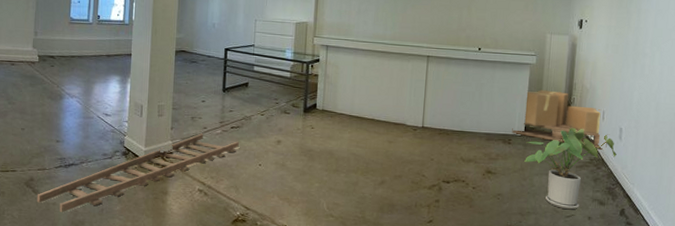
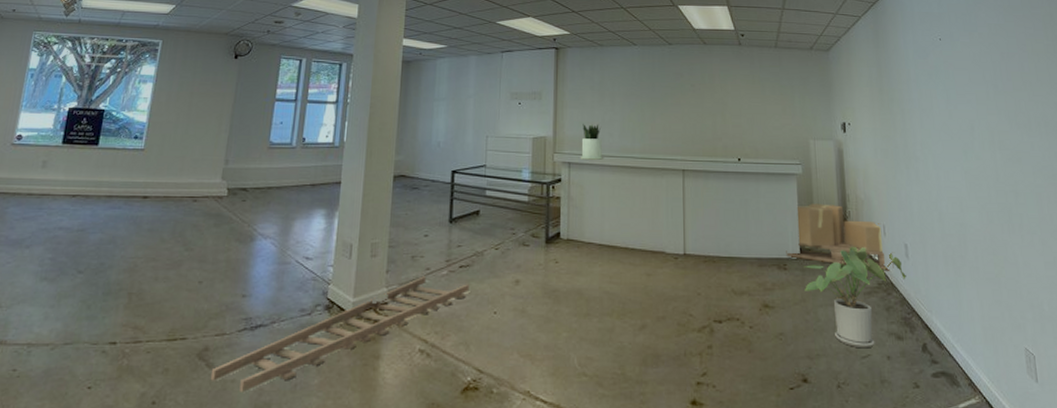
planter: none [336,12,358,45] -> present [580,124,604,161]

